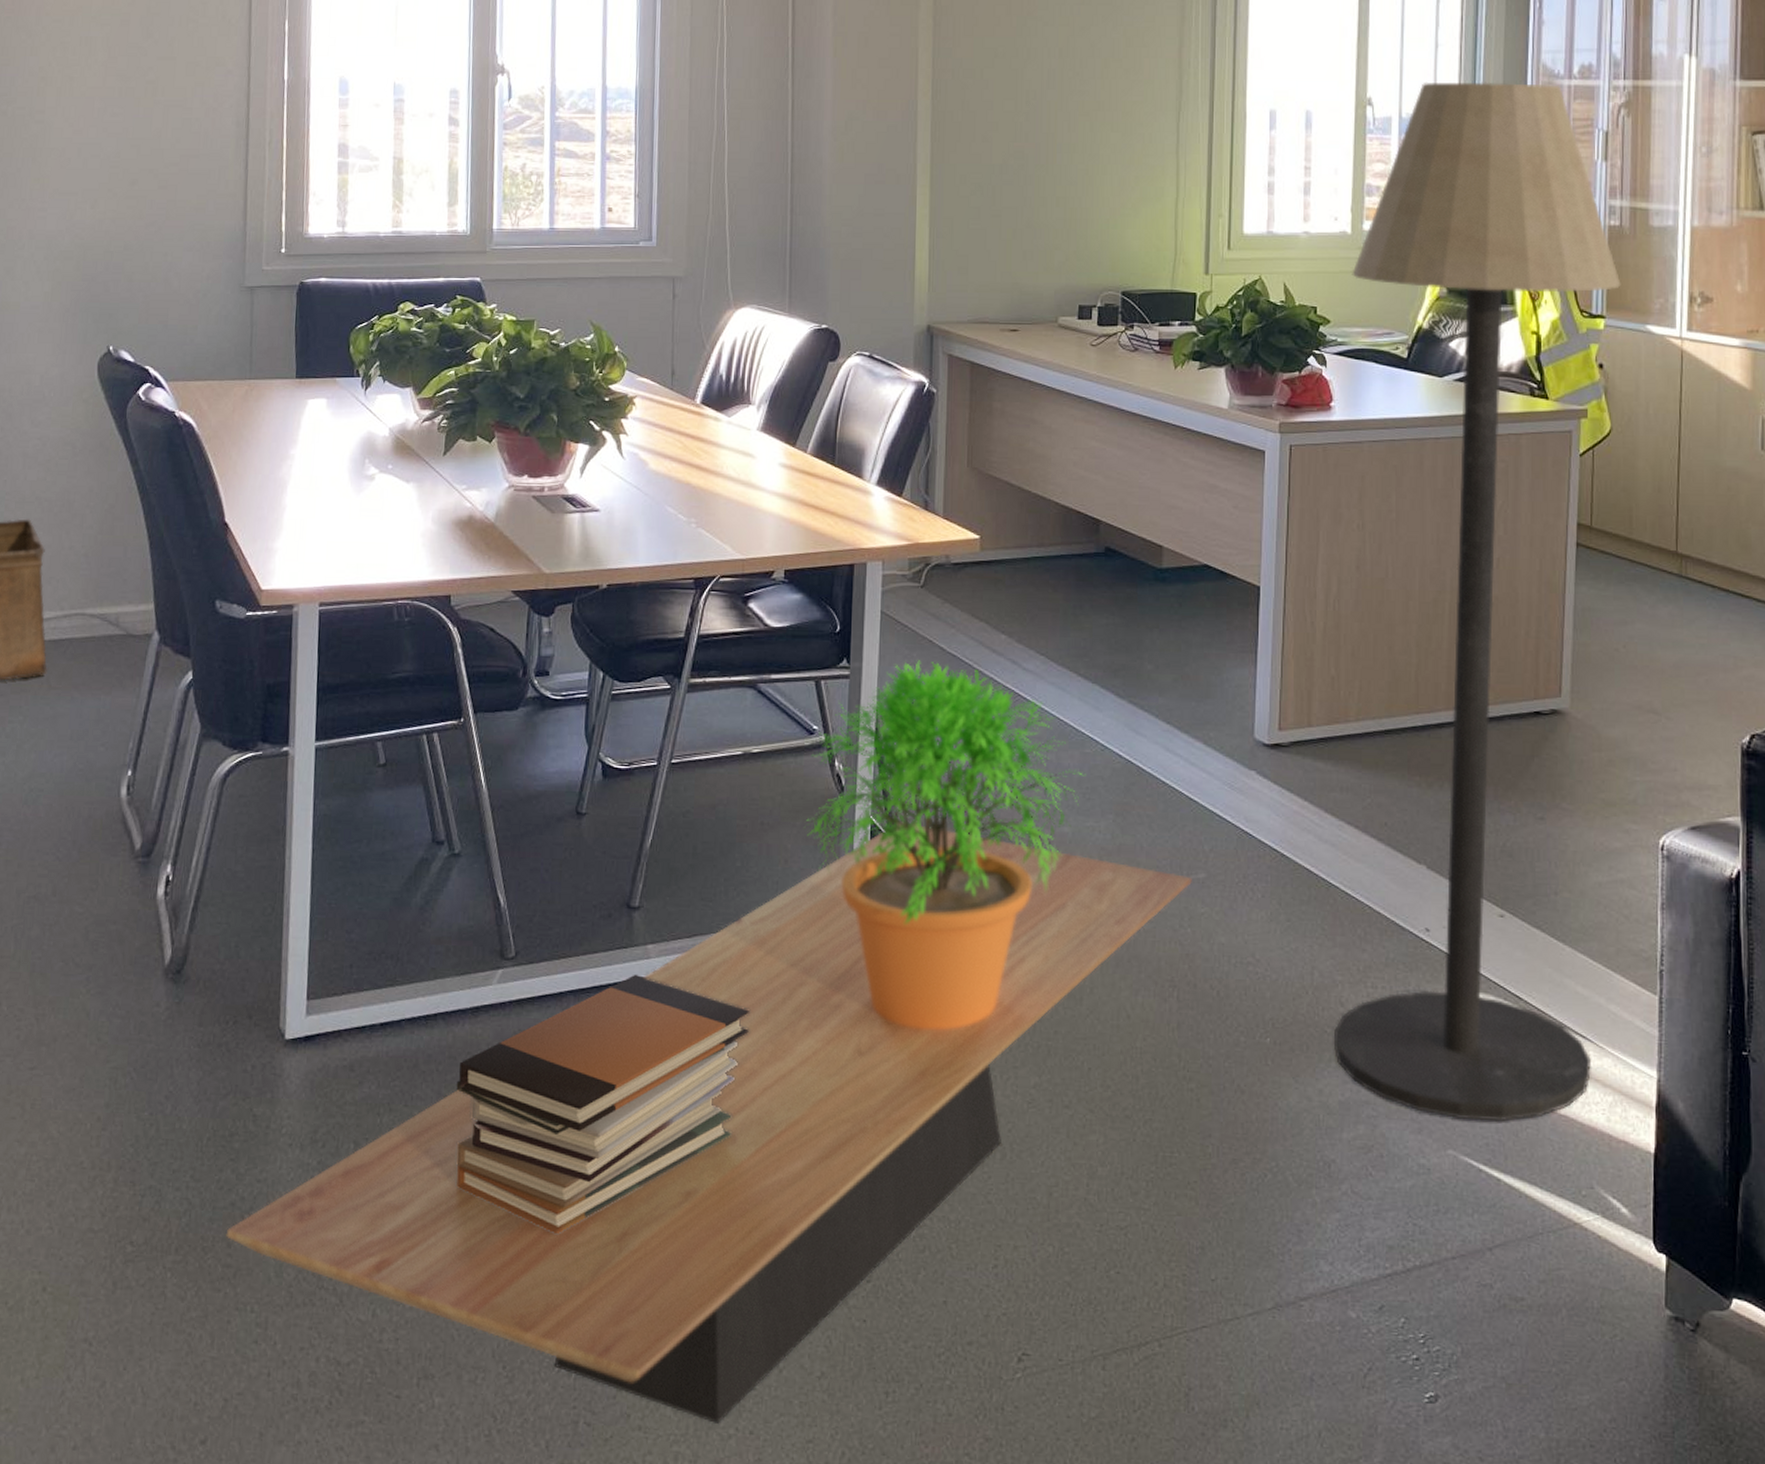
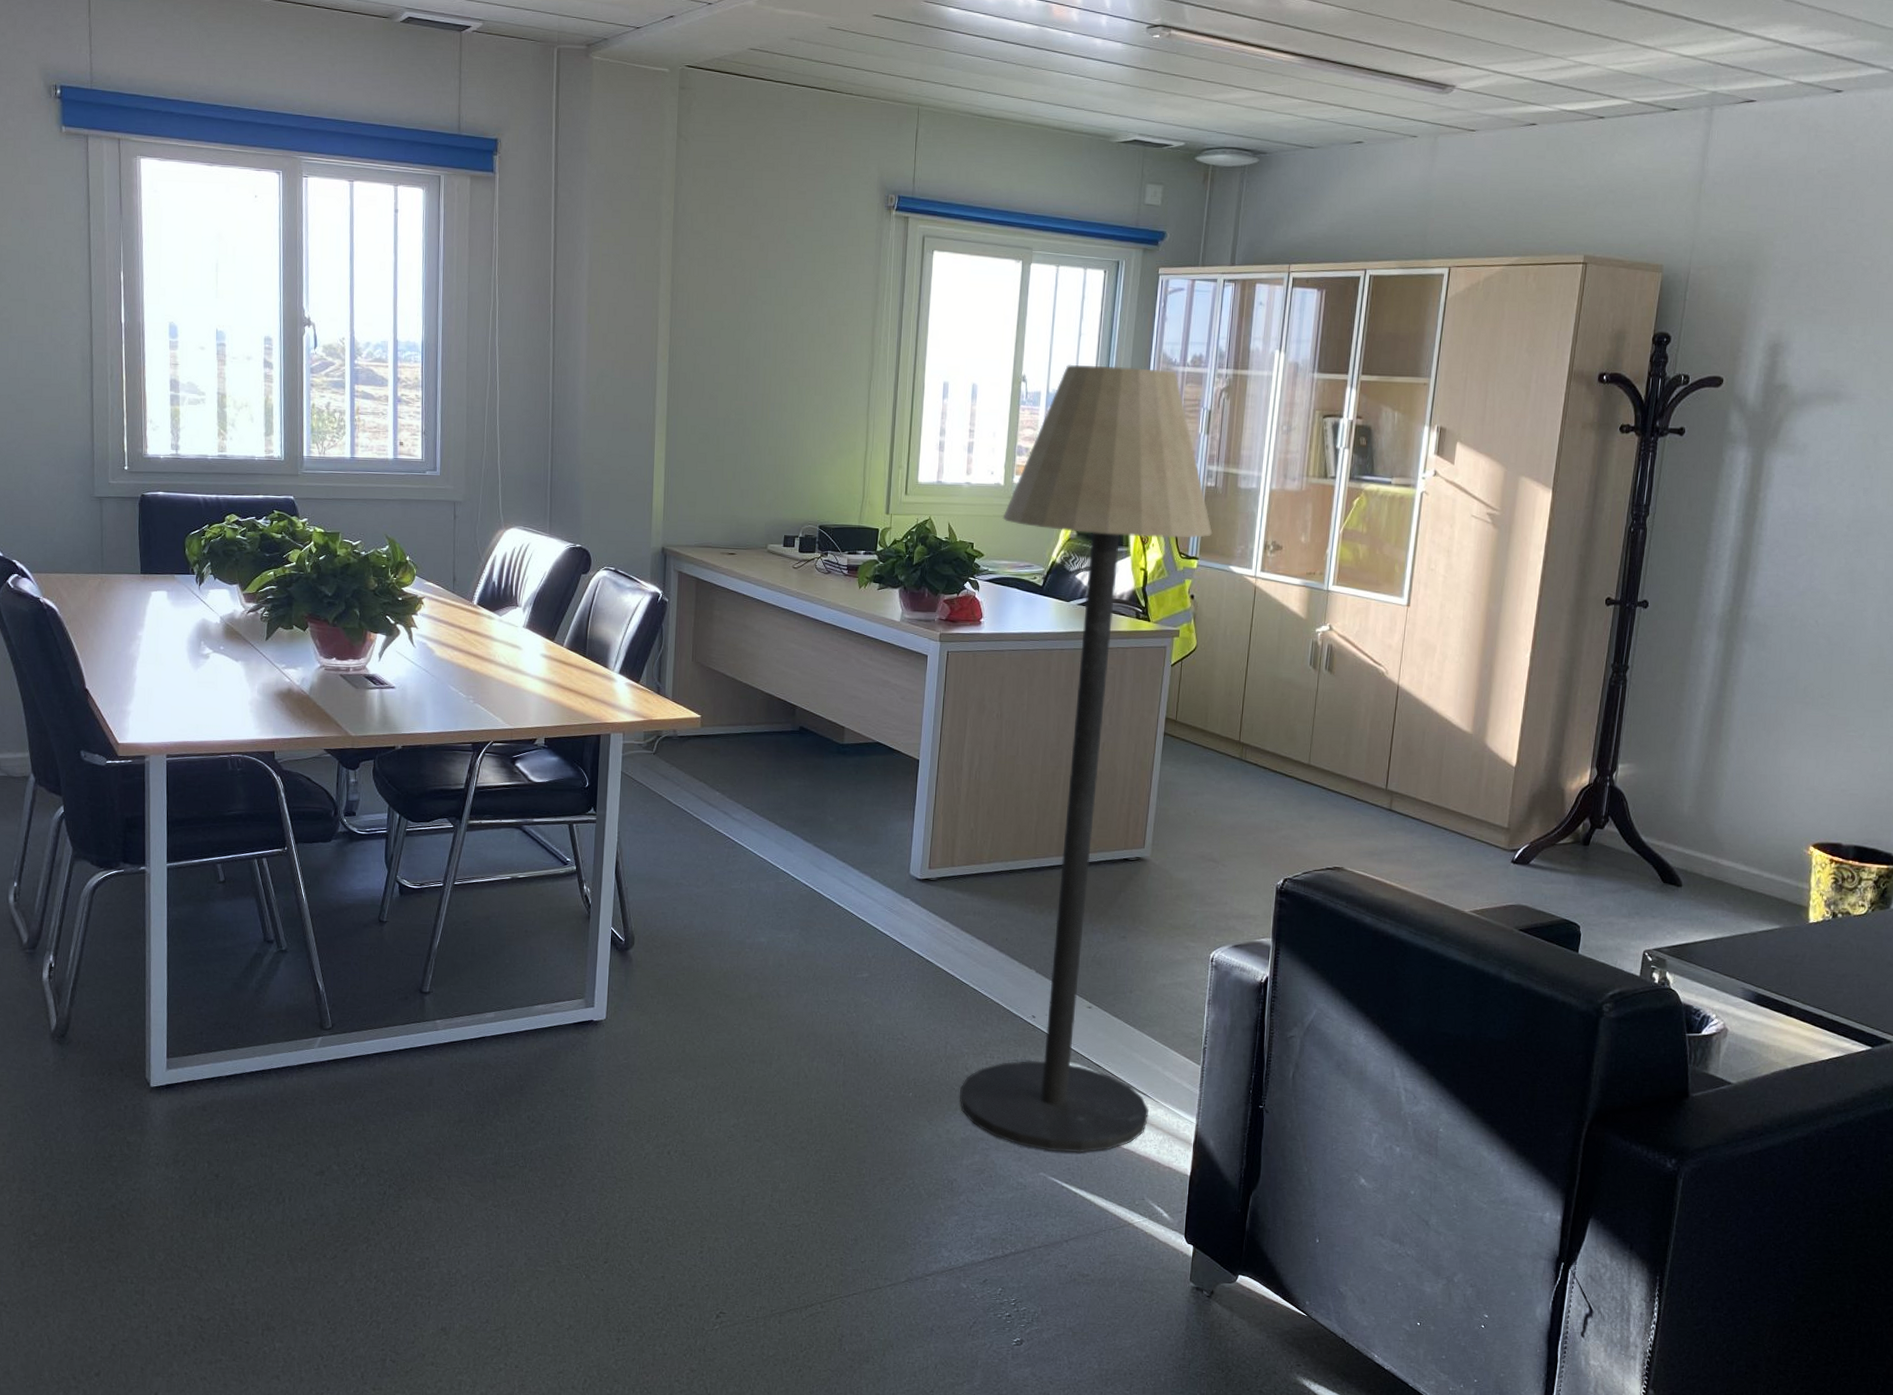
coffee table: present [225,822,1192,1424] -> none [109,932,858,1361]
book stack: present [456,975,751,1235] -> none [287,1042,517,1229]
potted plant: present [805,660,1086,1030] -> none [559,810,780,1085]

